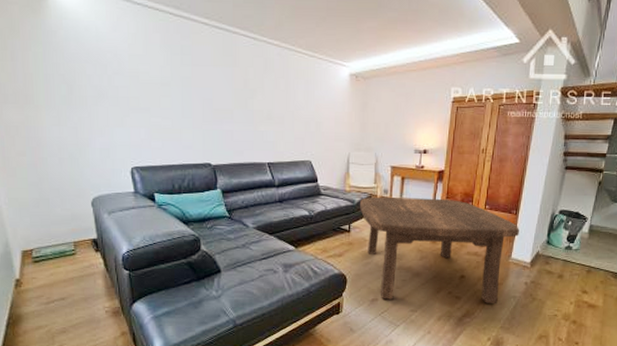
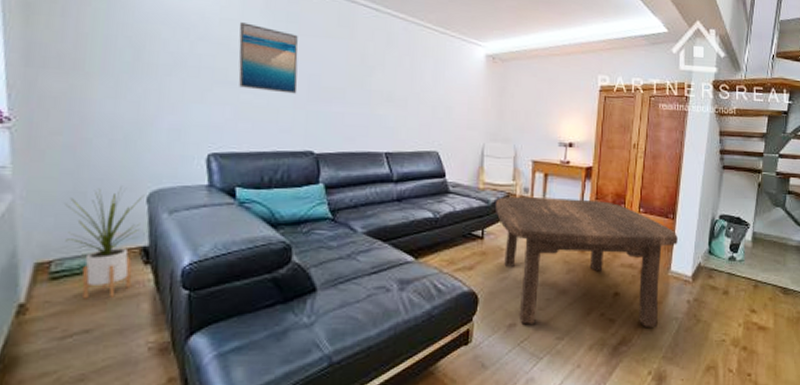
house plant: none [36,195,90,276] -> present [65,187,145,299]
wall art: none [144,57,195,116] -> present [238,22,299,94]

